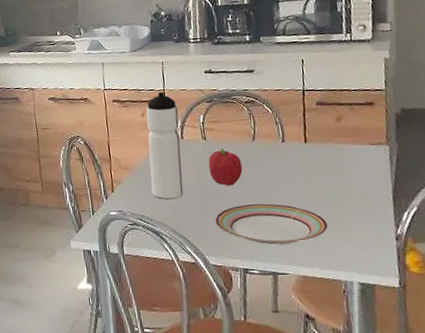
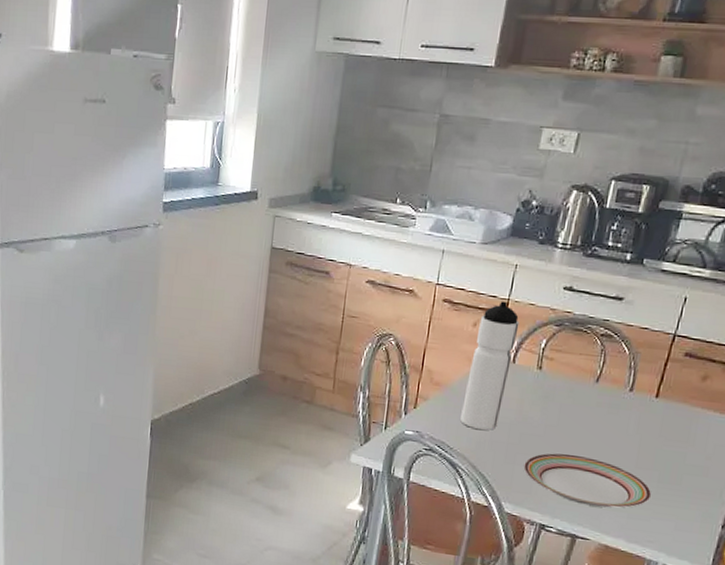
fruit: present [208,148,243,186] -> none [533,384,575,430]

